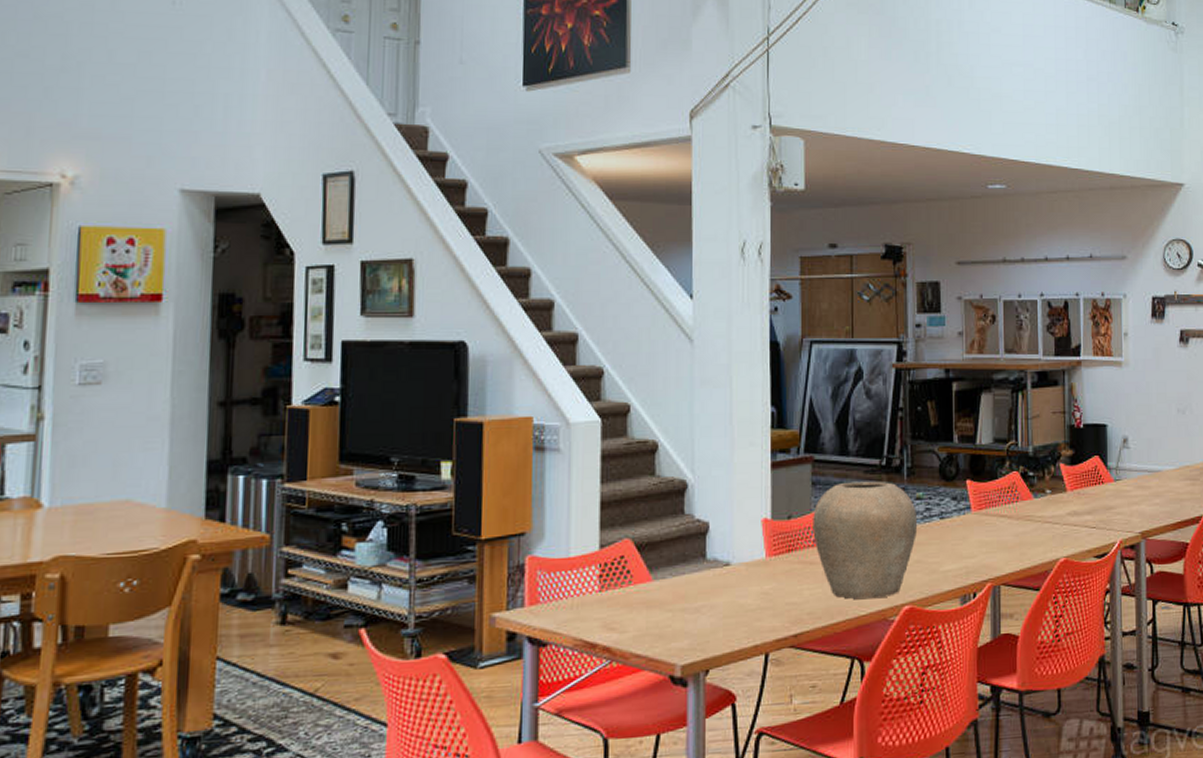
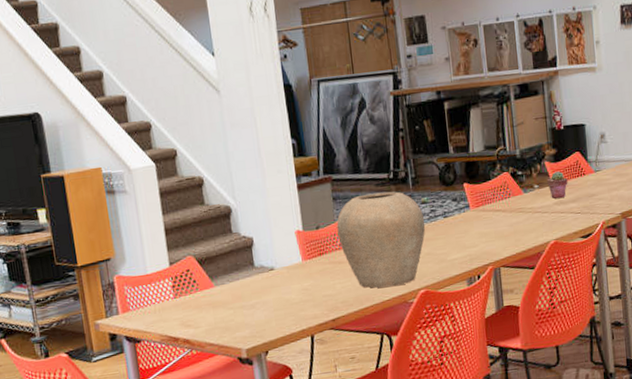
potted succulent: none [1061,476,1084,509] -> present [547,171,568,199]

